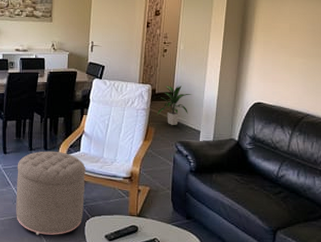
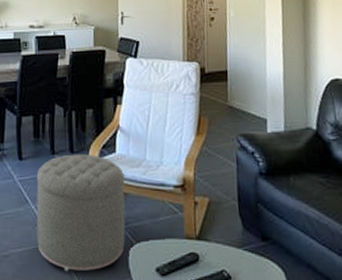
indoor plant: present [156,85,192,125] -> none [209,60,251,113]

